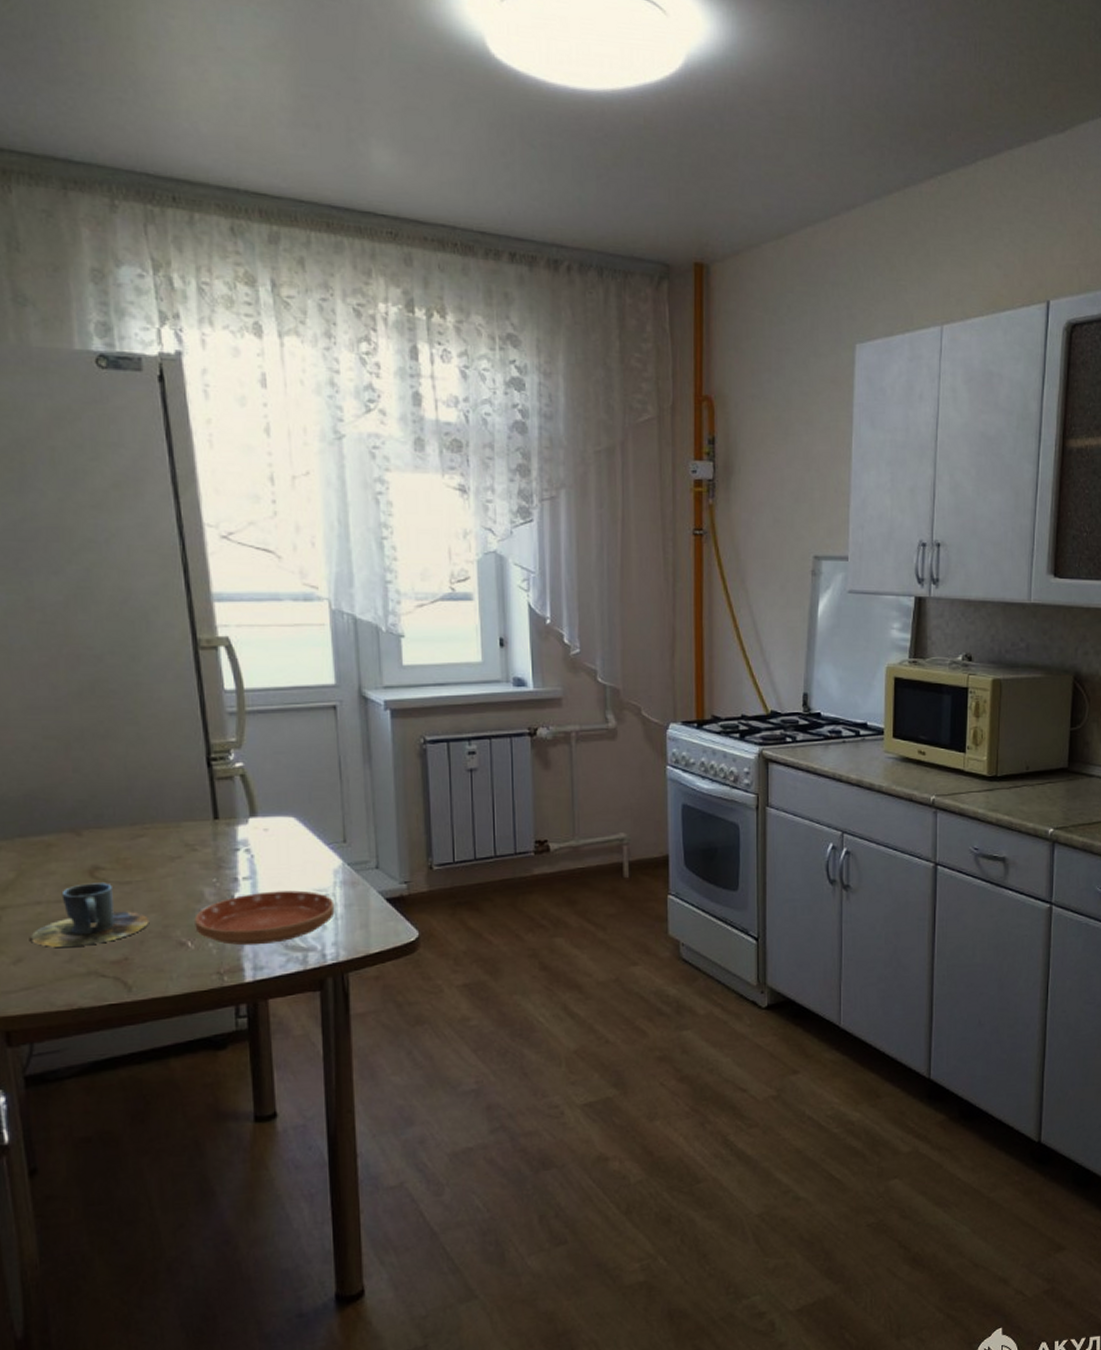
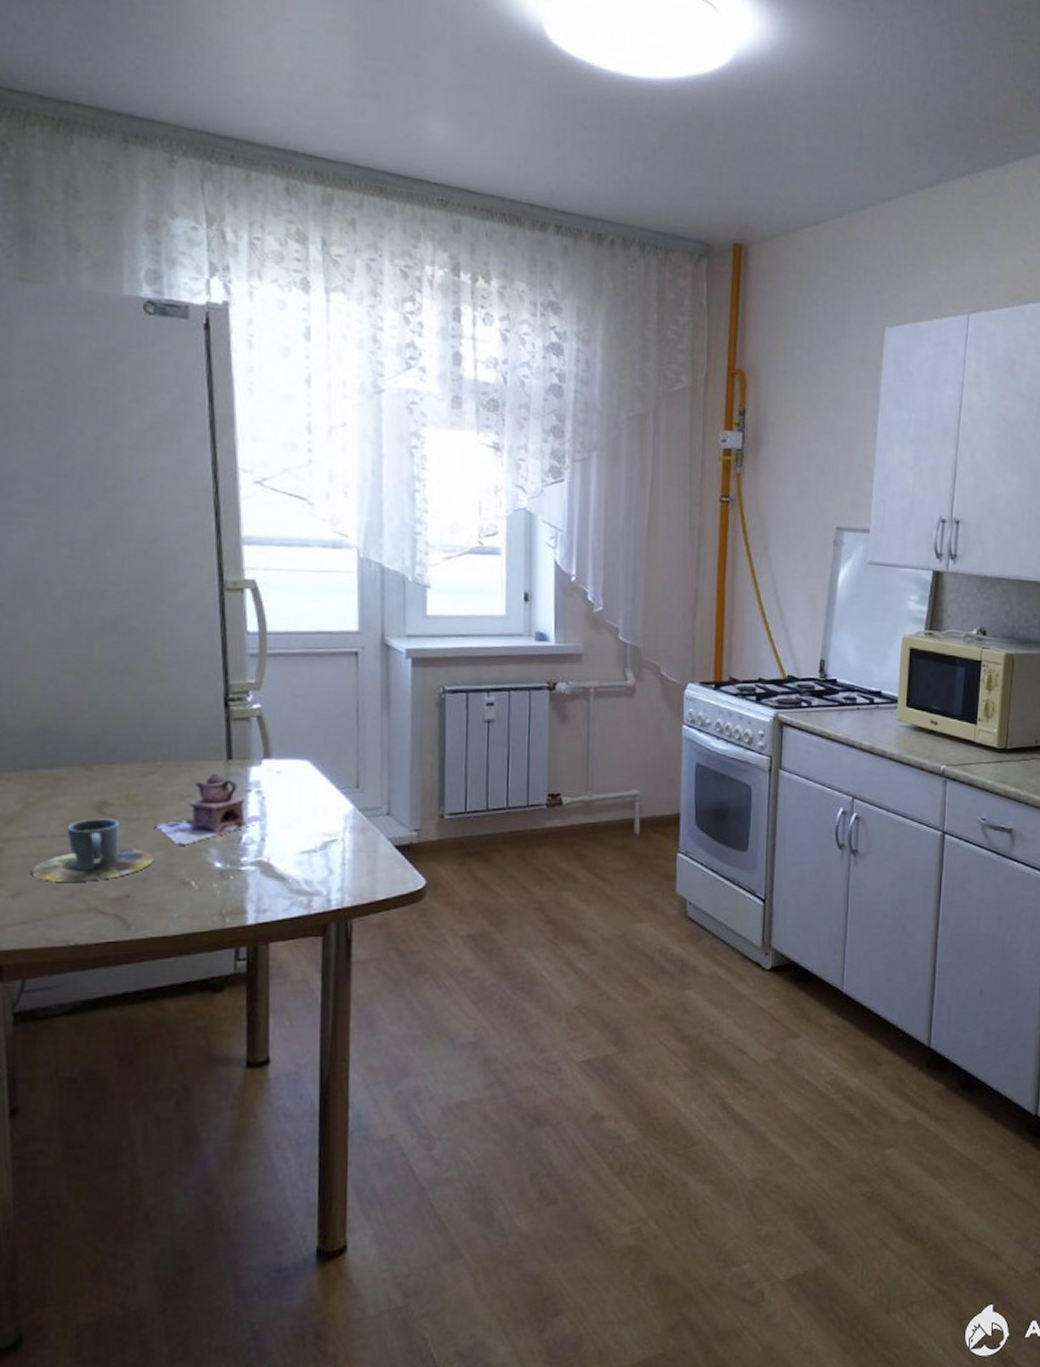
teapot: none [146,833,255,908] -> present [154,773,265,847]
saucer: present [194,890,335,946] -> none [200,834,343,888]

